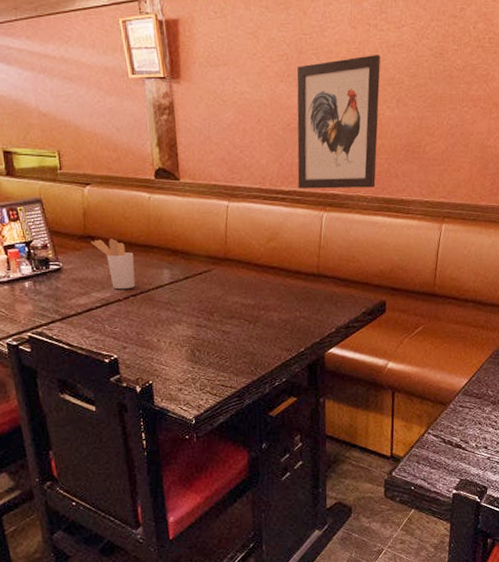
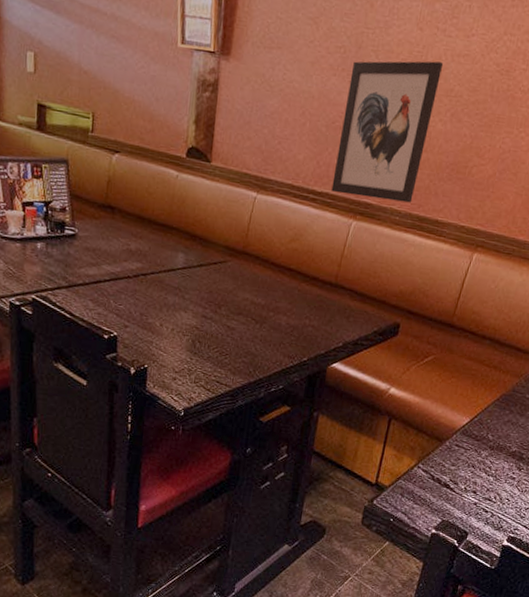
utensil holder: present [90,239,136,290] -> none [110,211,151,267]

